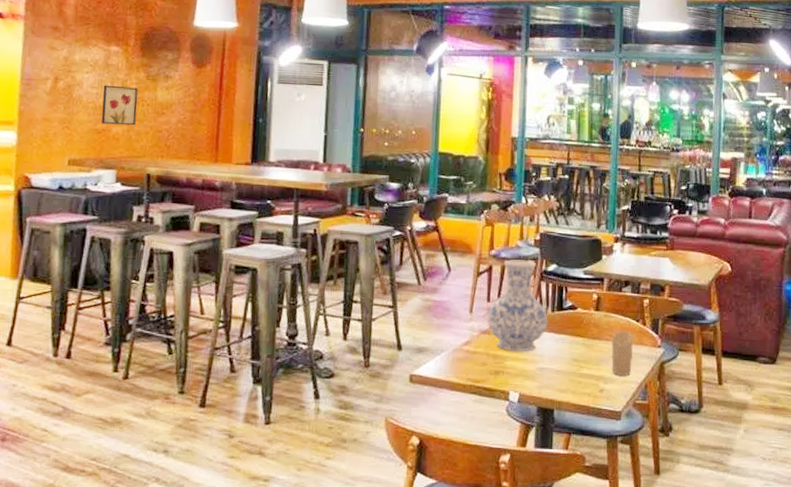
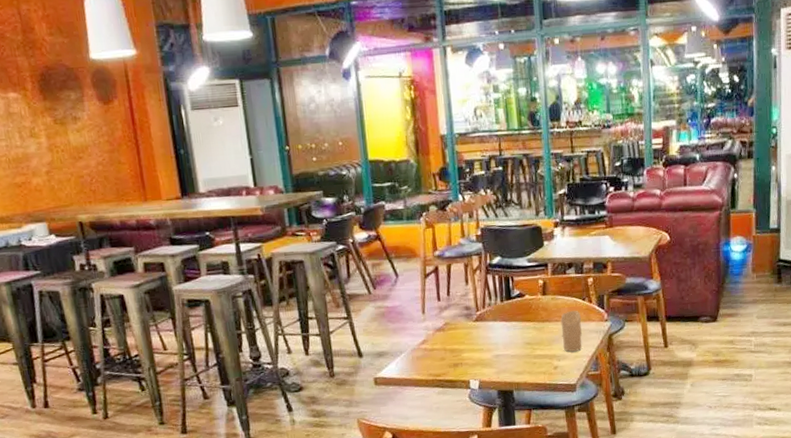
wall art: present [101,85,138,126] -> none [11,134,55,177]
vase: present [487,259,548,352] -> none [439,256,499,344]

